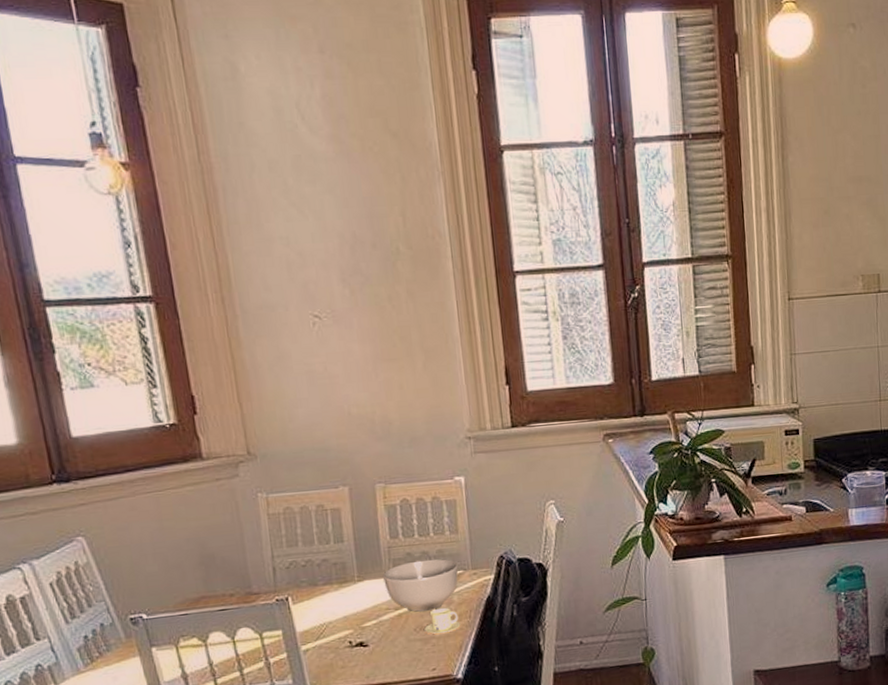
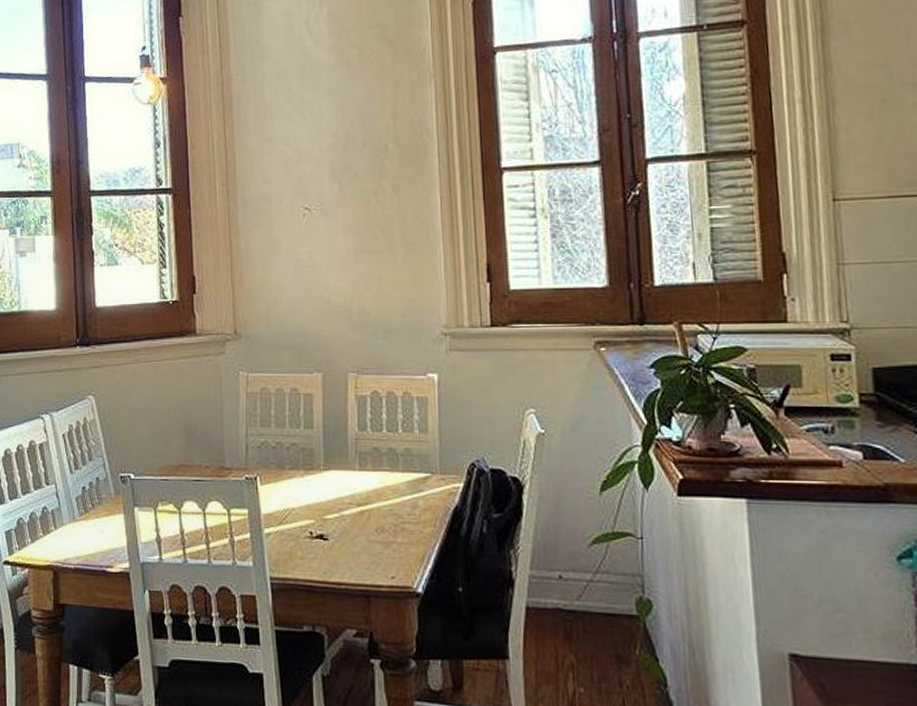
bowl: present [382,559,459,612] -> none [347,457,426,512]
cup and saucer: present [424,607,461,634] -> none [386,511,424,540]

